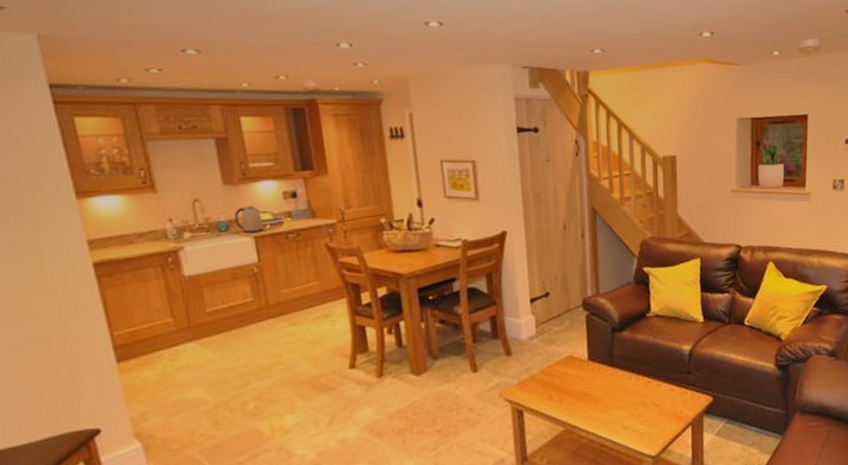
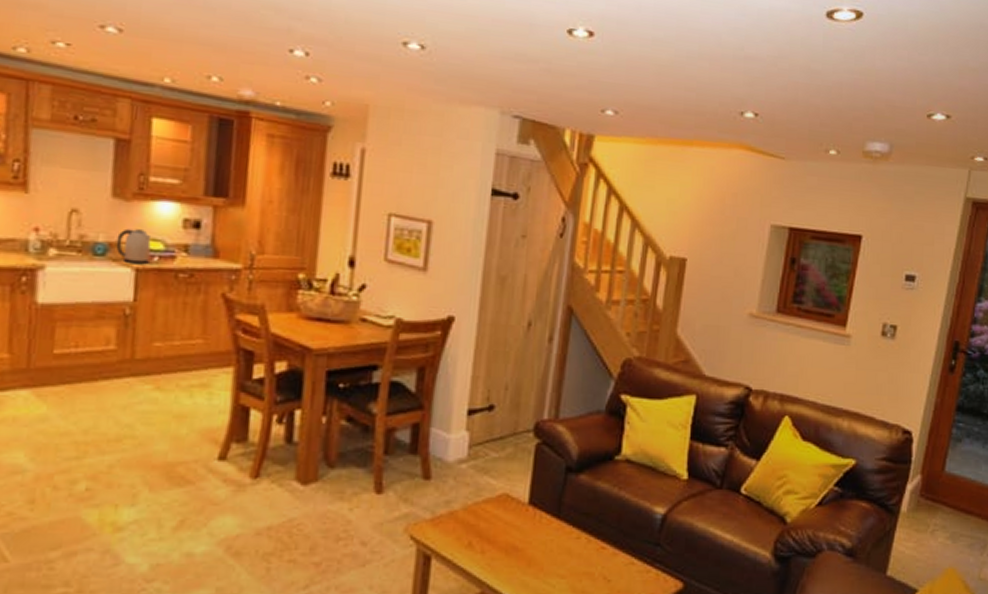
planter: present [758,139,785,190] -> none [787,259,824,324]

